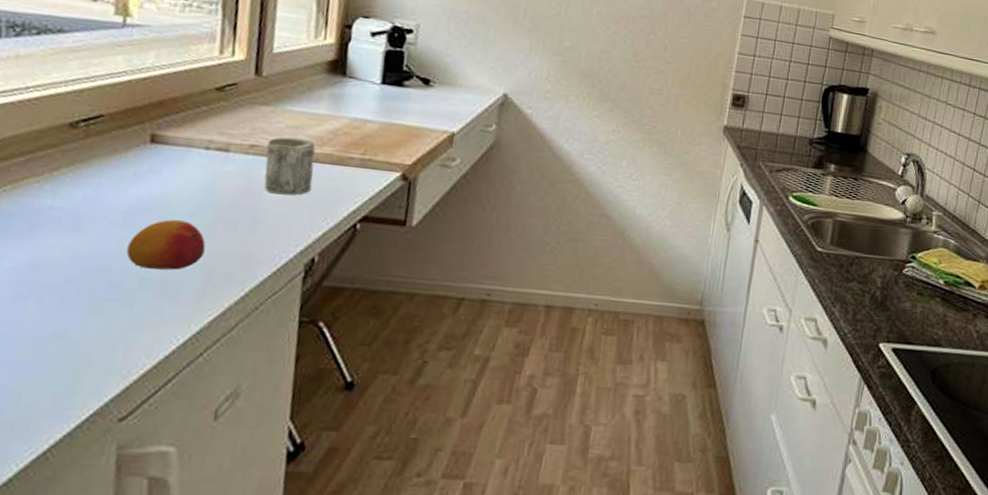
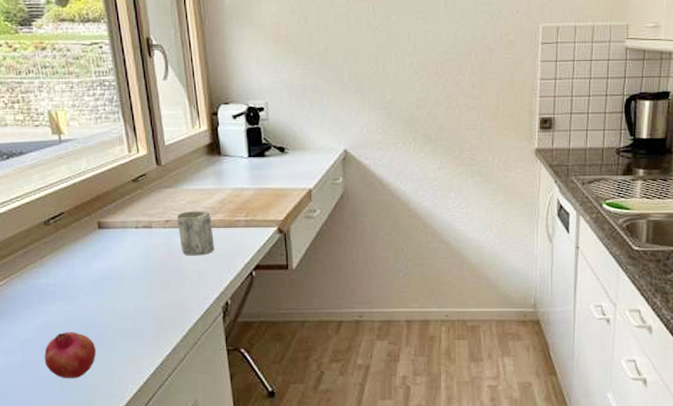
fruit: none [14,274,104,343] -> present [44,331,96,379]
fruit: present [126,219,206,271] -> none [102,284,152,321]

